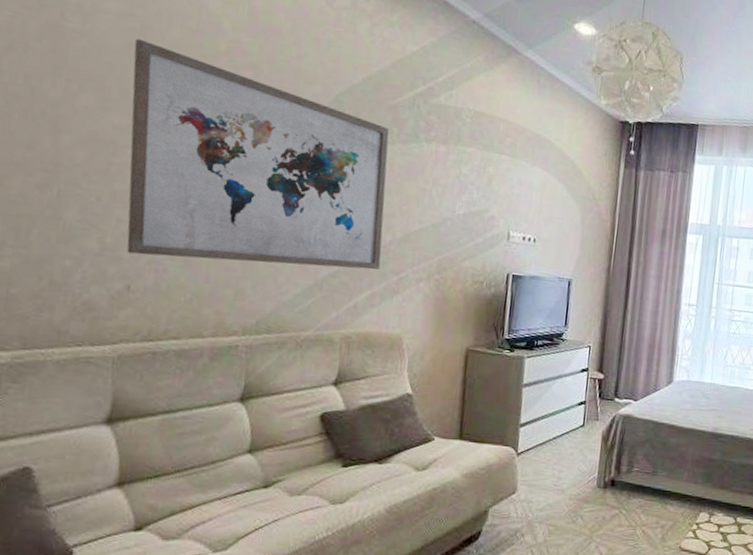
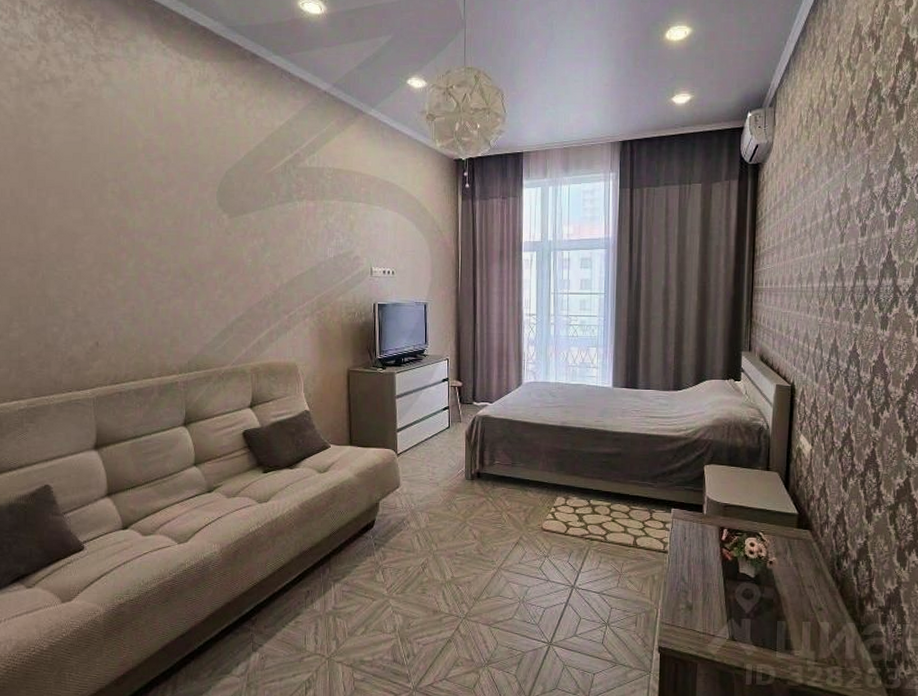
wall art: present [127,38,390,270] -> none [79,149,274,318]

